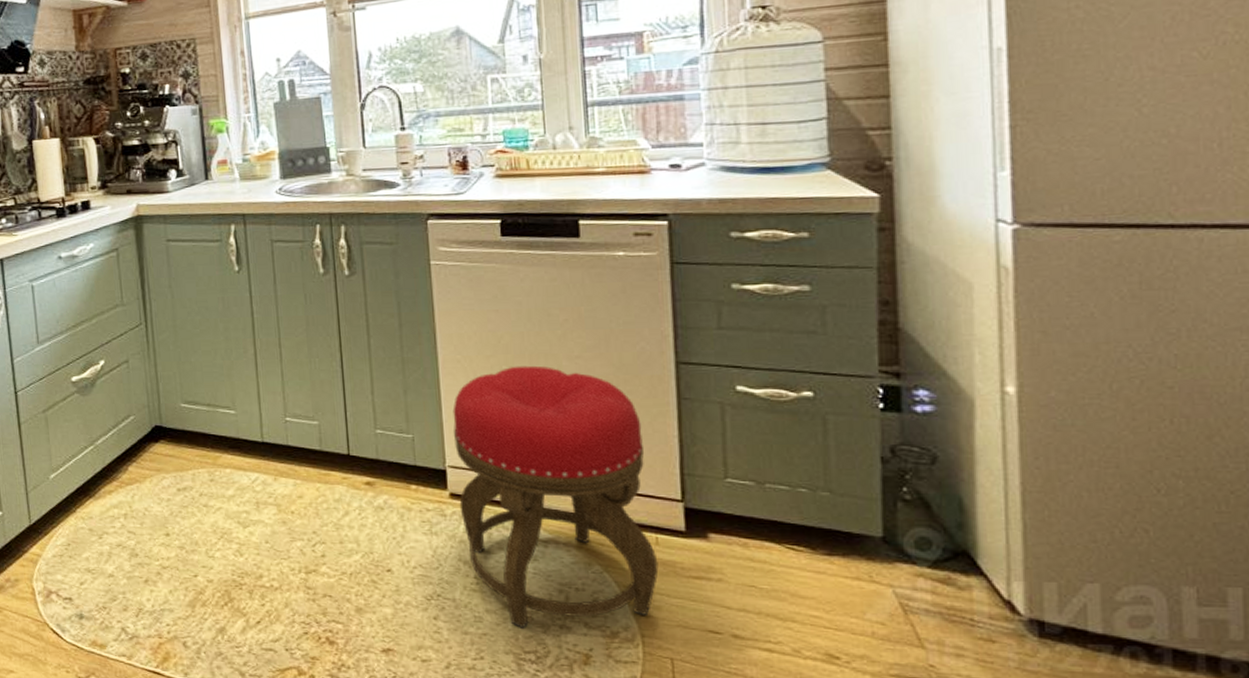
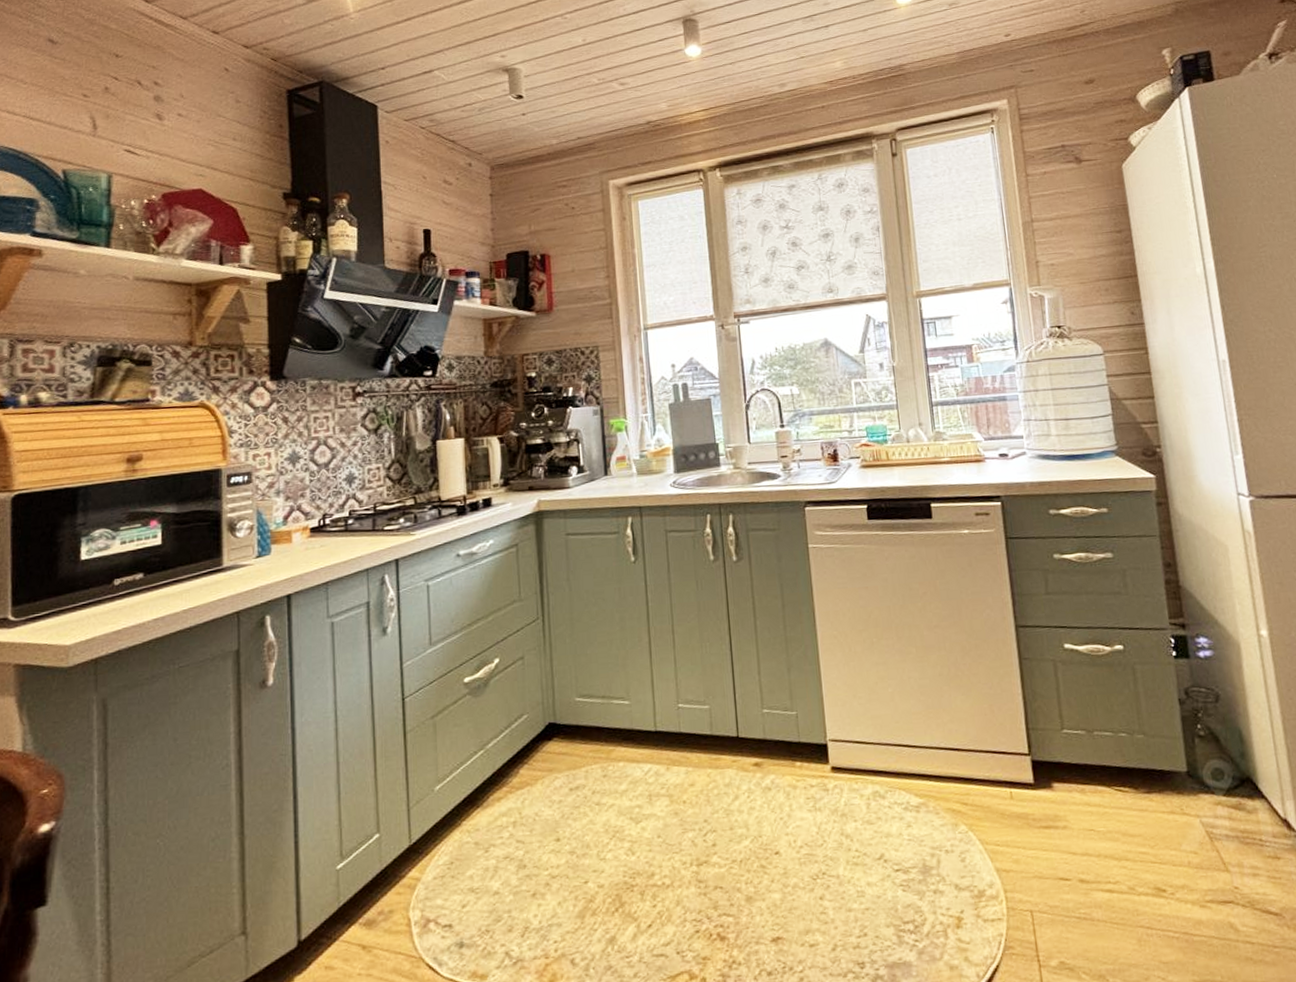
stool: present [452,365,659,628] -> none [831,637,1015,898]

